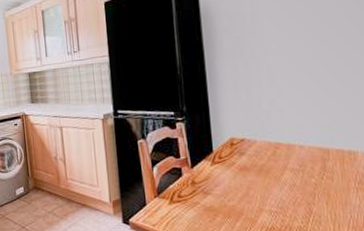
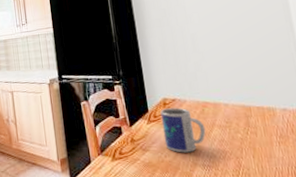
mug: none [226,148,276,198] -> present [160,107,206,153]

